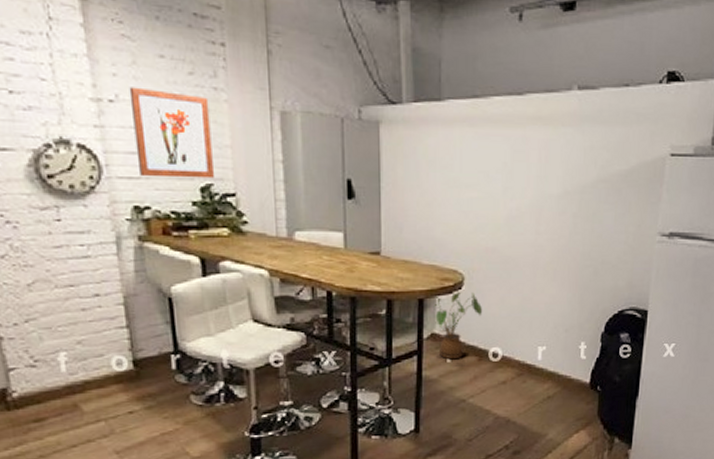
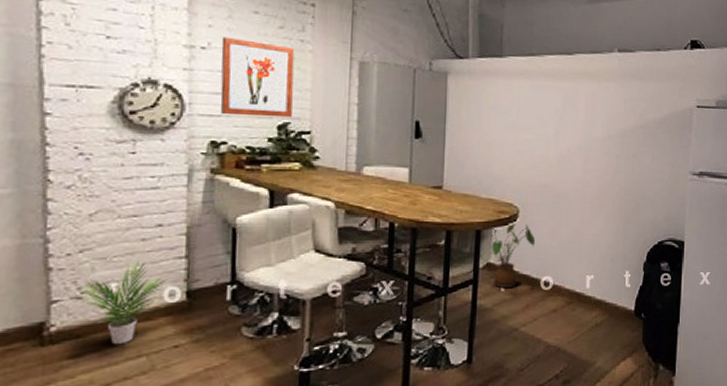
potted plant: none [28,330,111,410] -> present [73,260,165,345]

